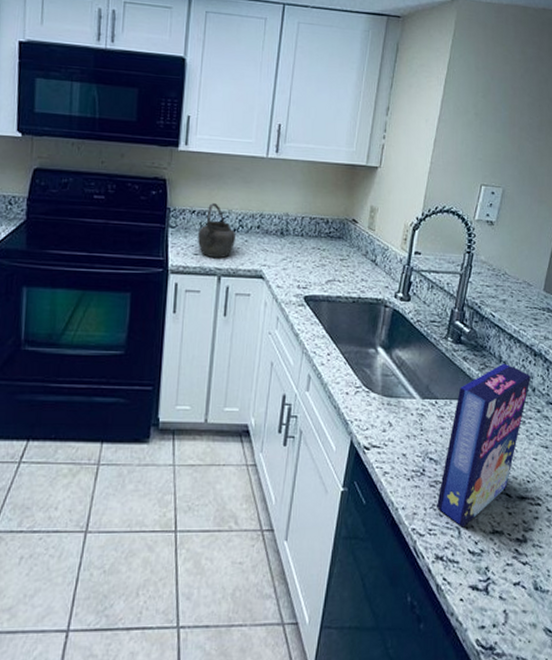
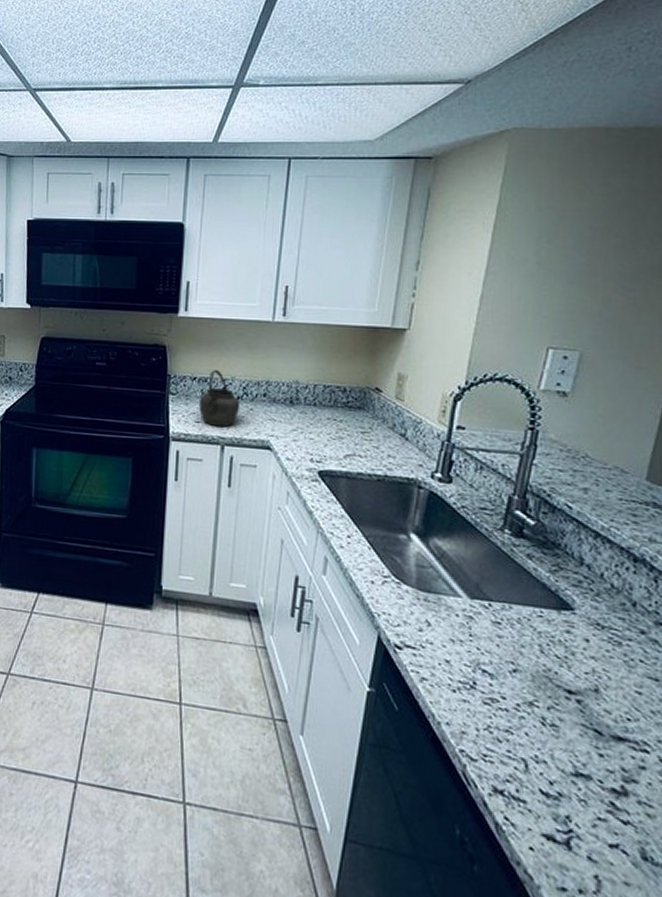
cereal box: present [437,363,531,528] -> none [494,566,629,761]

